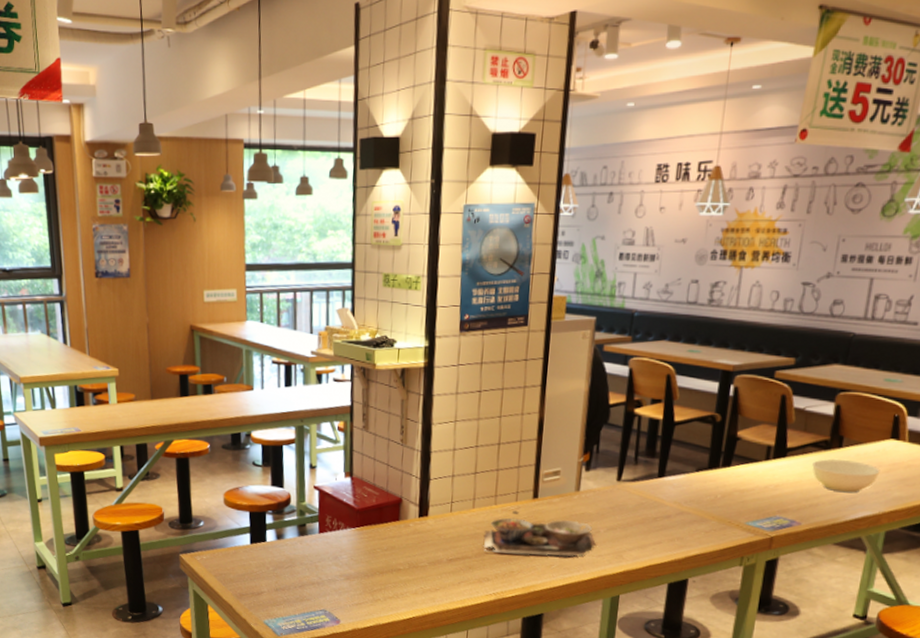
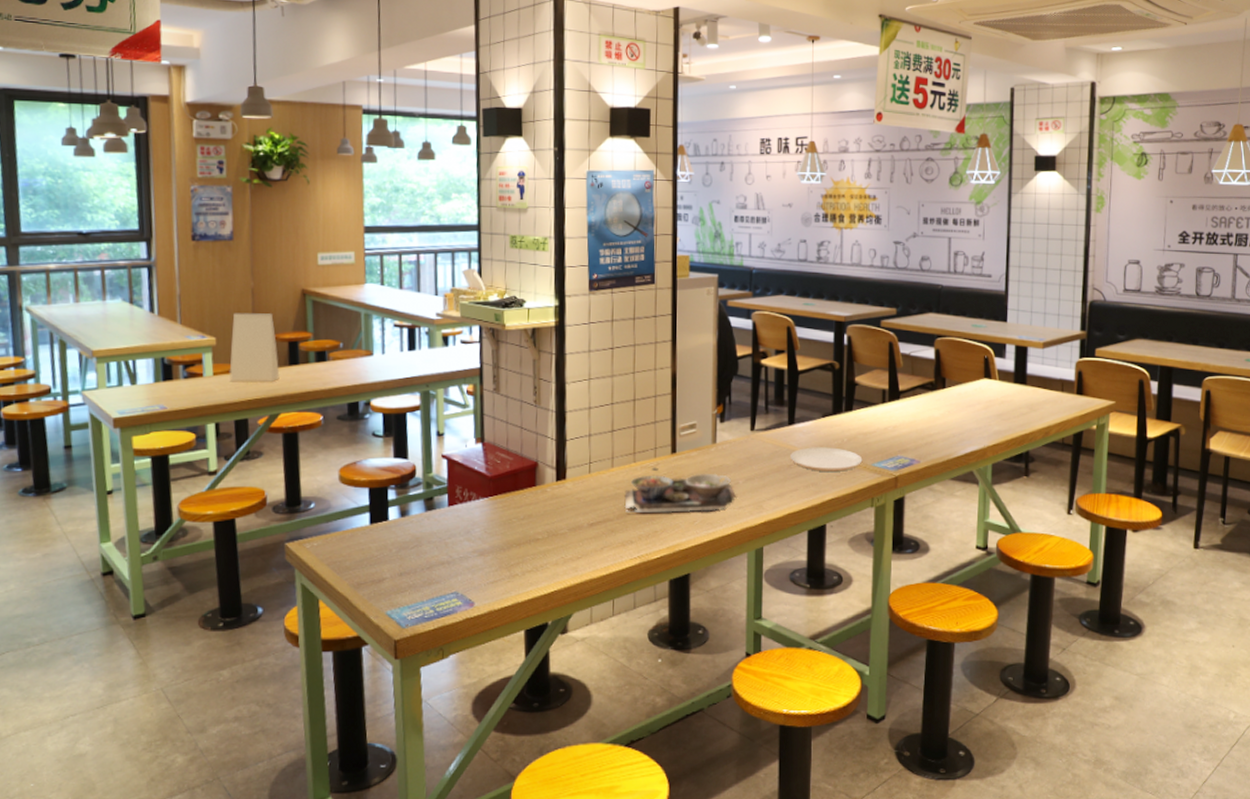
paper bag: none [130,346,173,412] -> present [229,313,280,383]
plate: none [657,501,736,528] -> present [790,447,863,472]
bowl: present [812,459,880,493] -> none [923,399,980,430]

